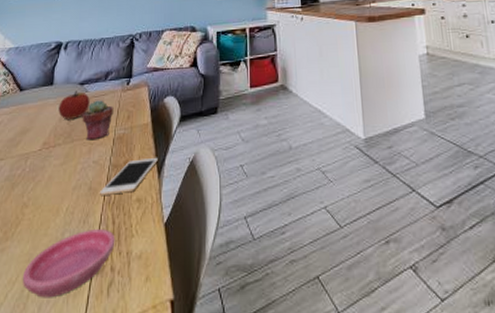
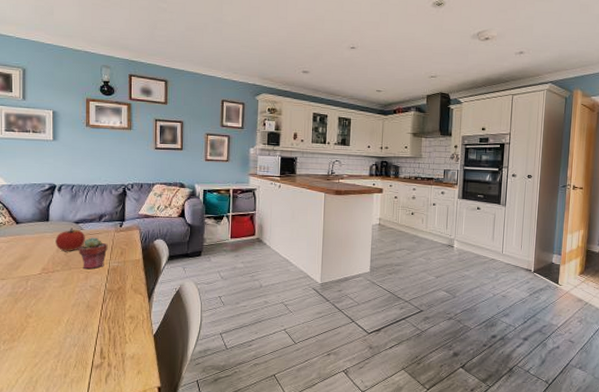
saucer: present [22,229,115,298] -> none [30,336,111,383]
cell phone: present [99,157,158,195] -> none [96,286,148,312]

